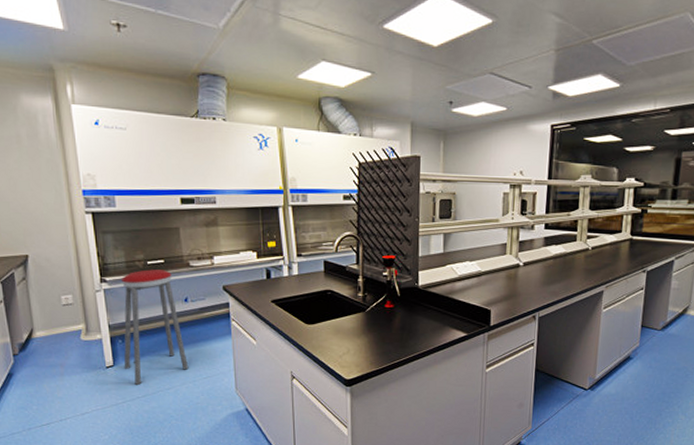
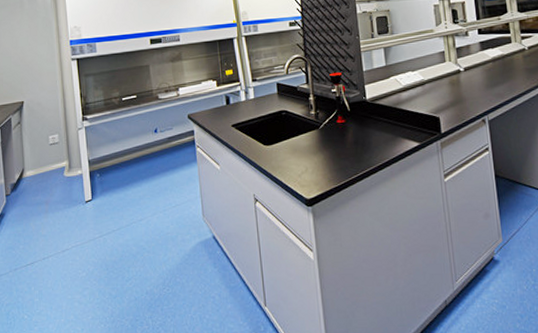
music stool: present [122,269,189,386] -> none [100,104,159,219]

